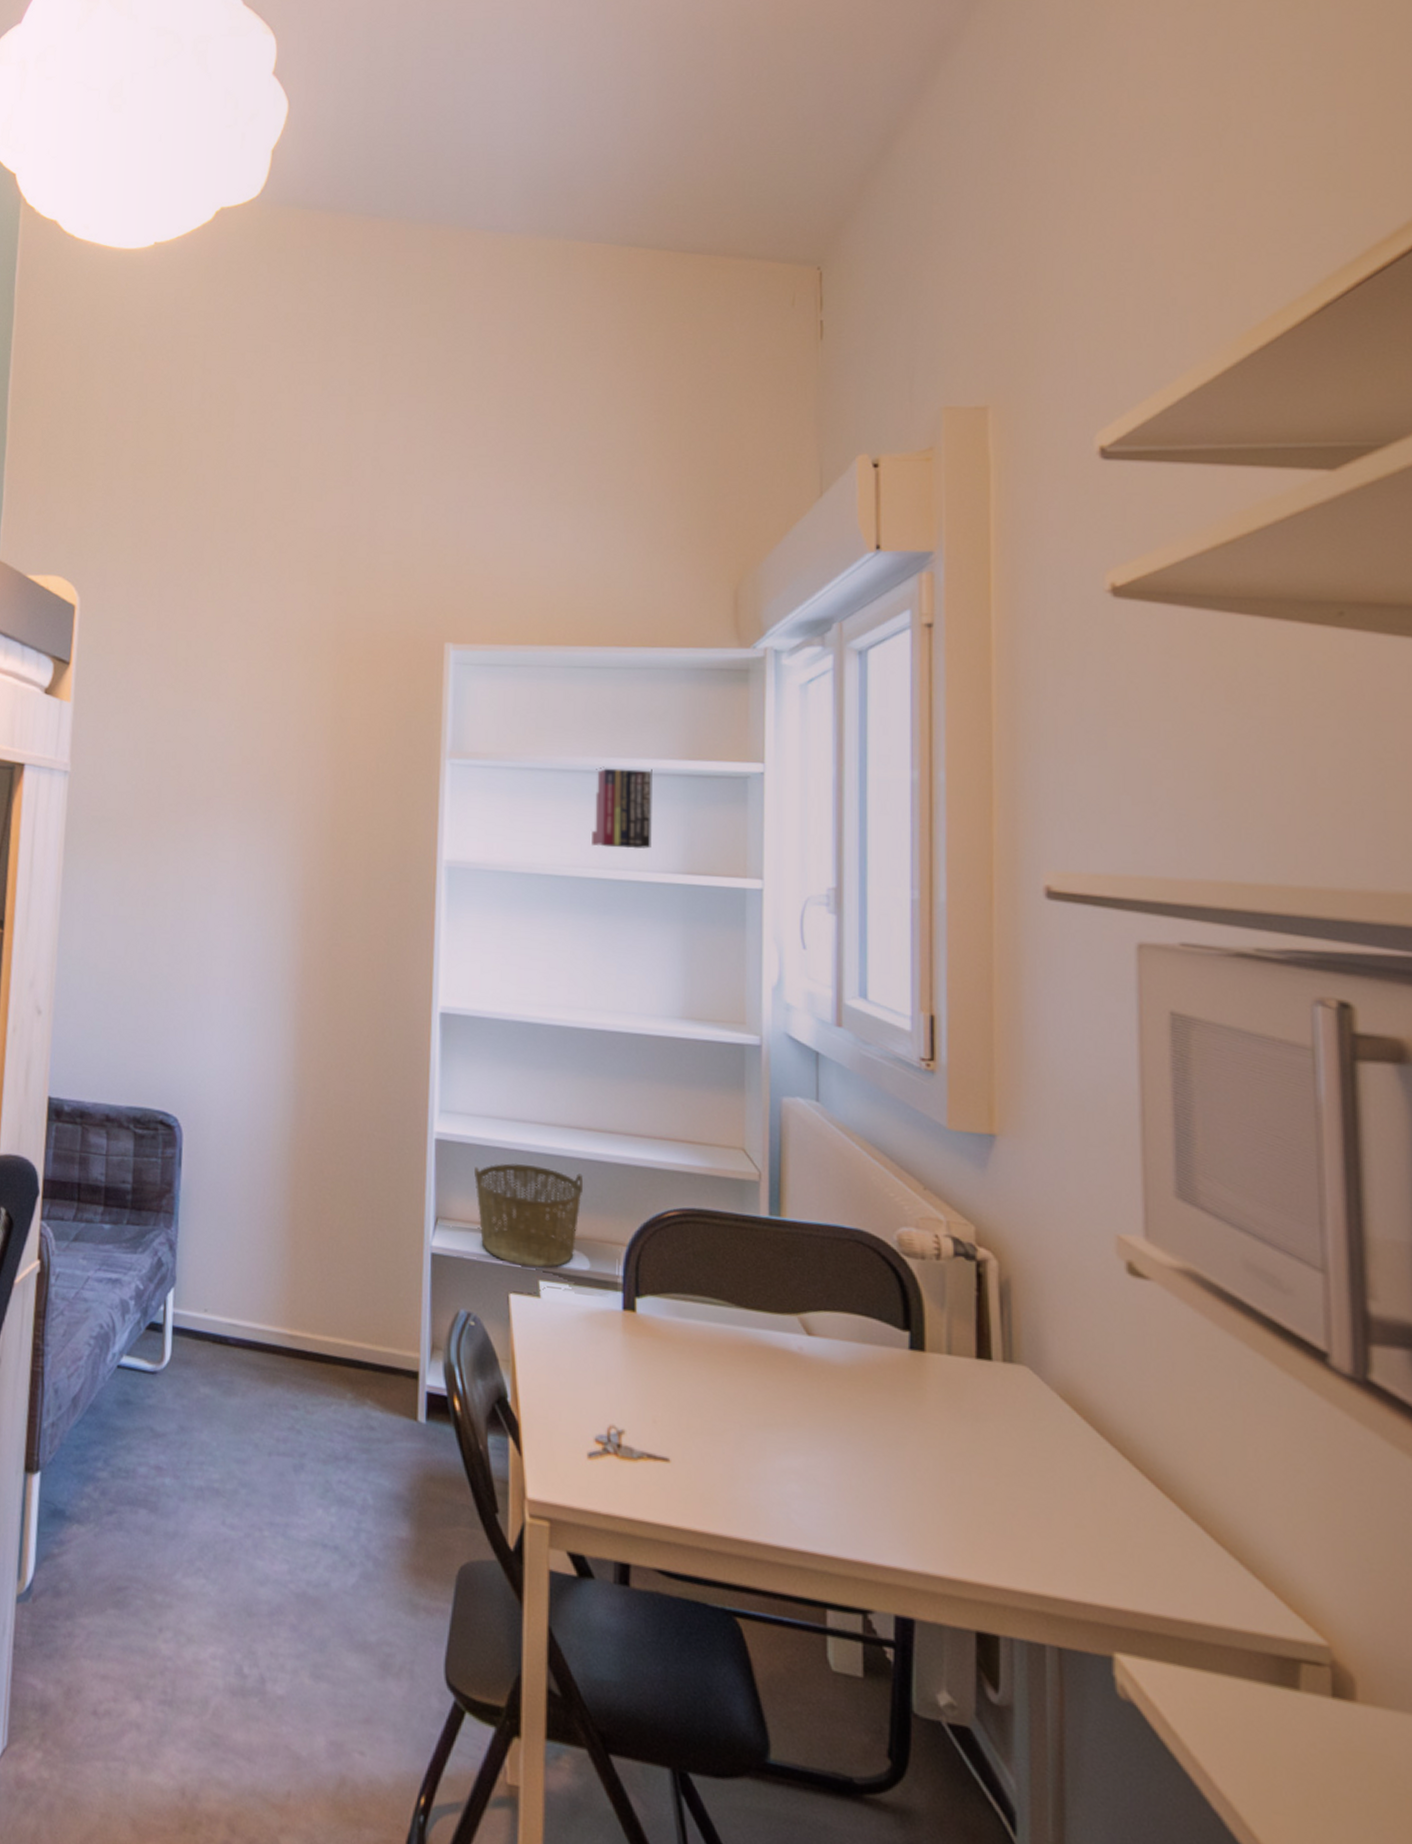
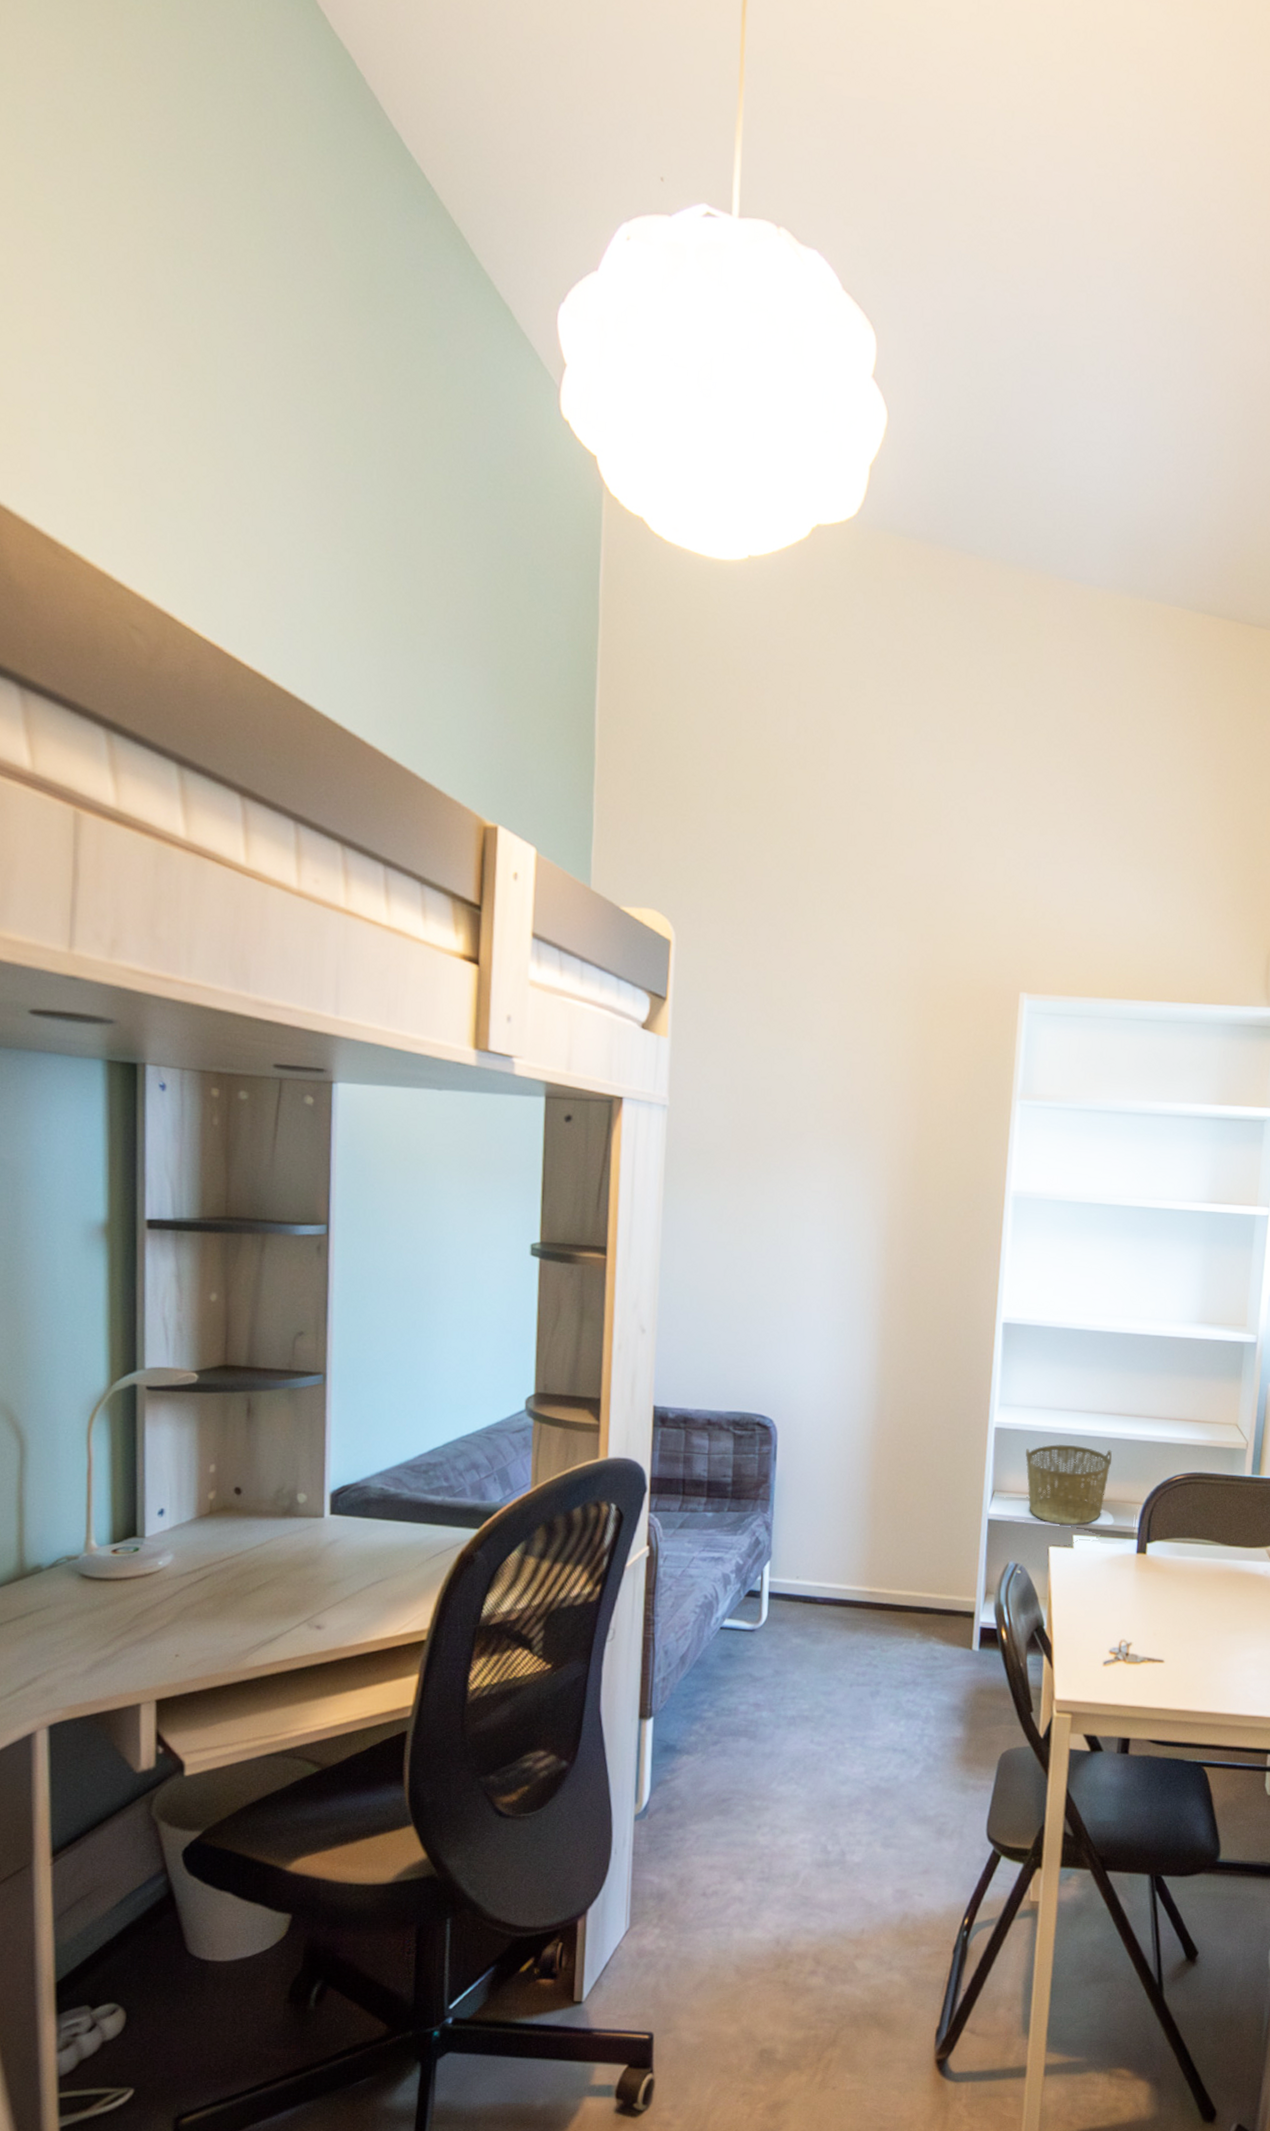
books: present [592,766,652,849] -> none [1136,1109,1189,1182]

